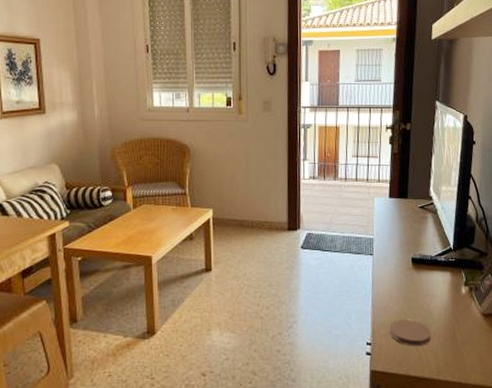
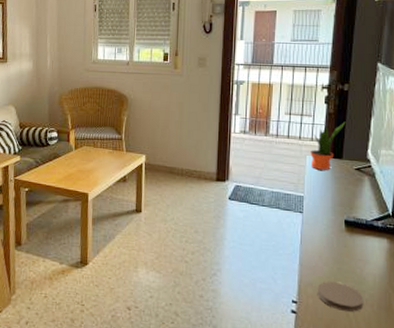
potted plant: none [378,161,410,211] -> present [310,121,346,170]

